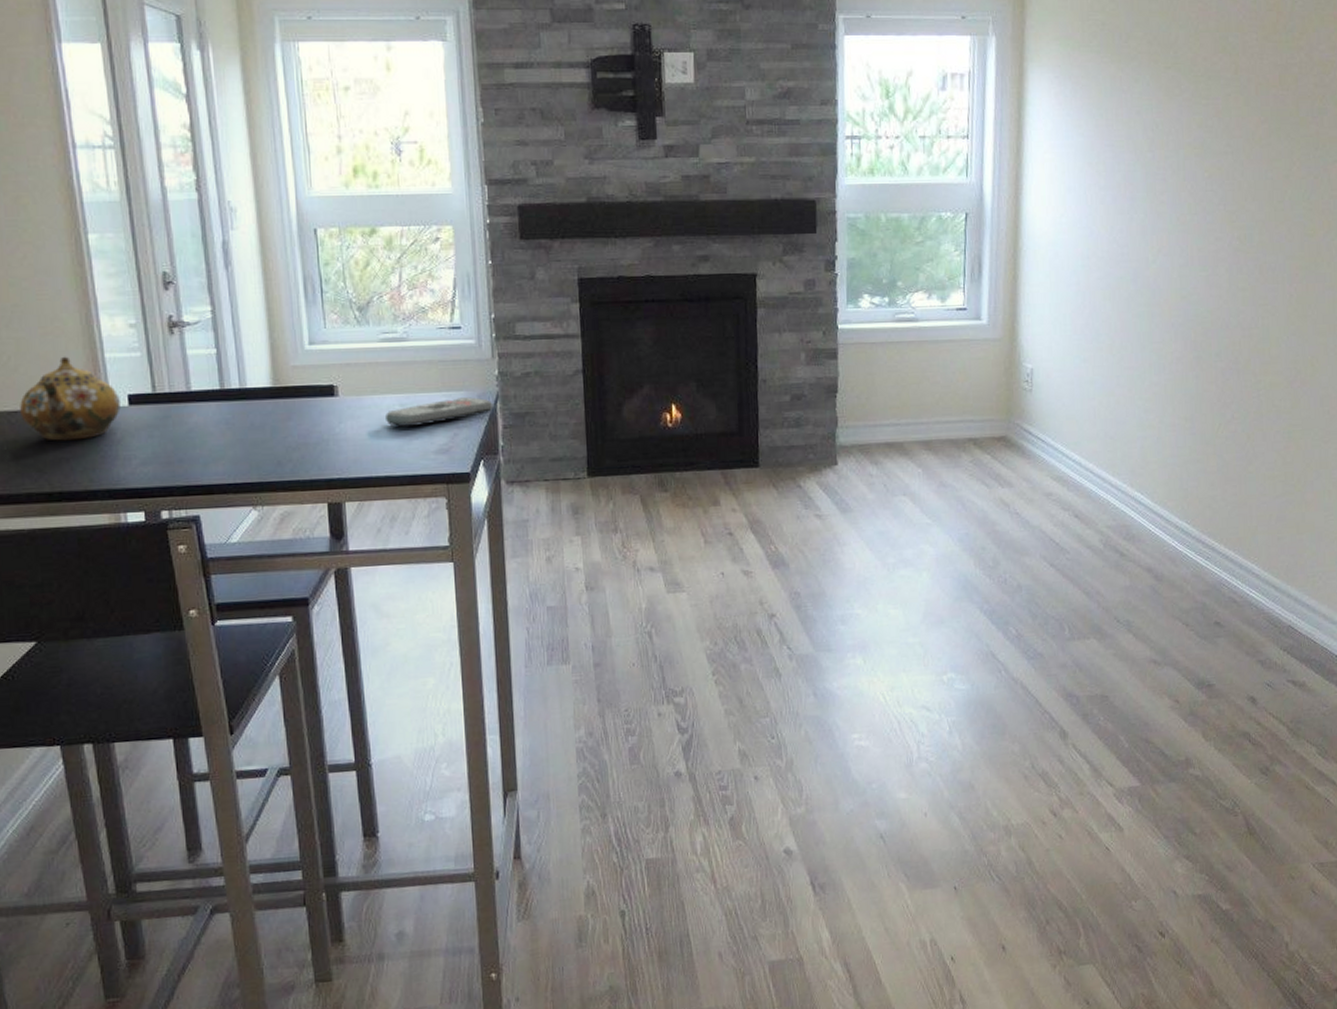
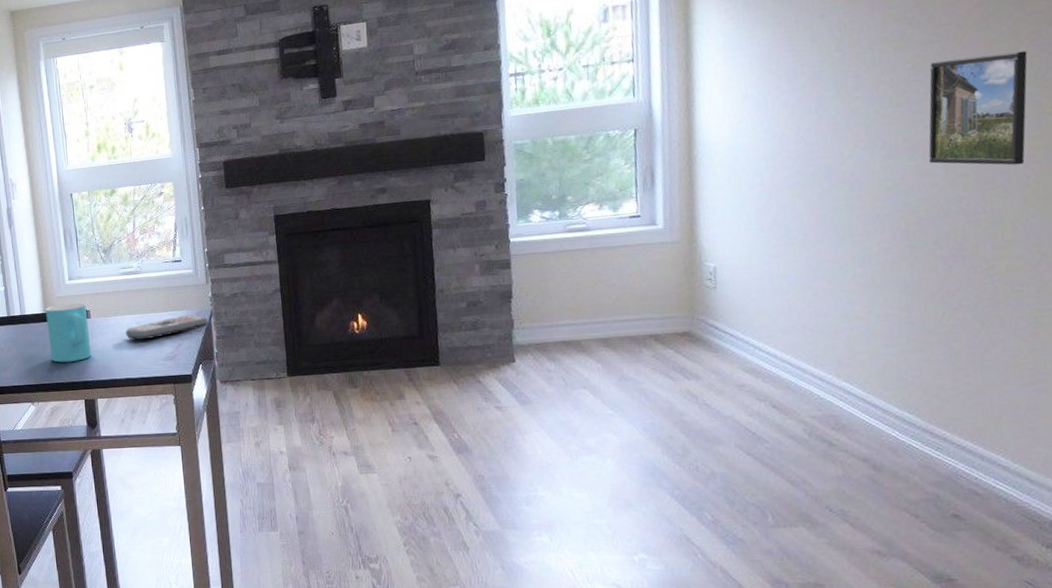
cup: none [276,375,339,454] -> present [46,302,92,363]
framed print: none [1217,172,1298,283] -> present [928,50,1028,166]

